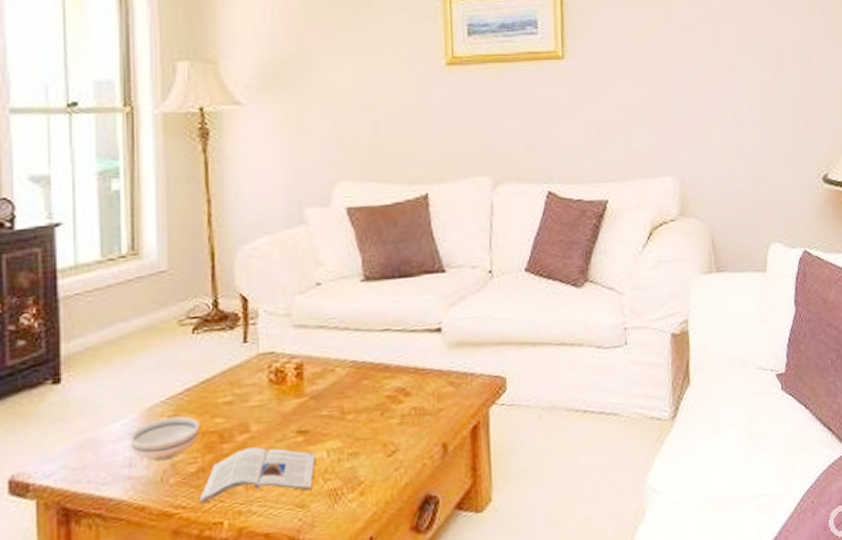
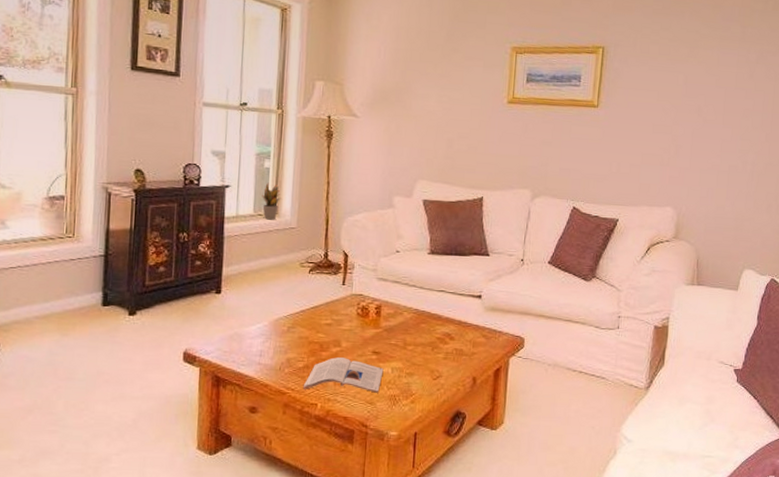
potted plant: none [112,211,142,265] -> present [262,182,282,220]
bowl: present [129,416,201,461] -> none [261,328,309,355]

